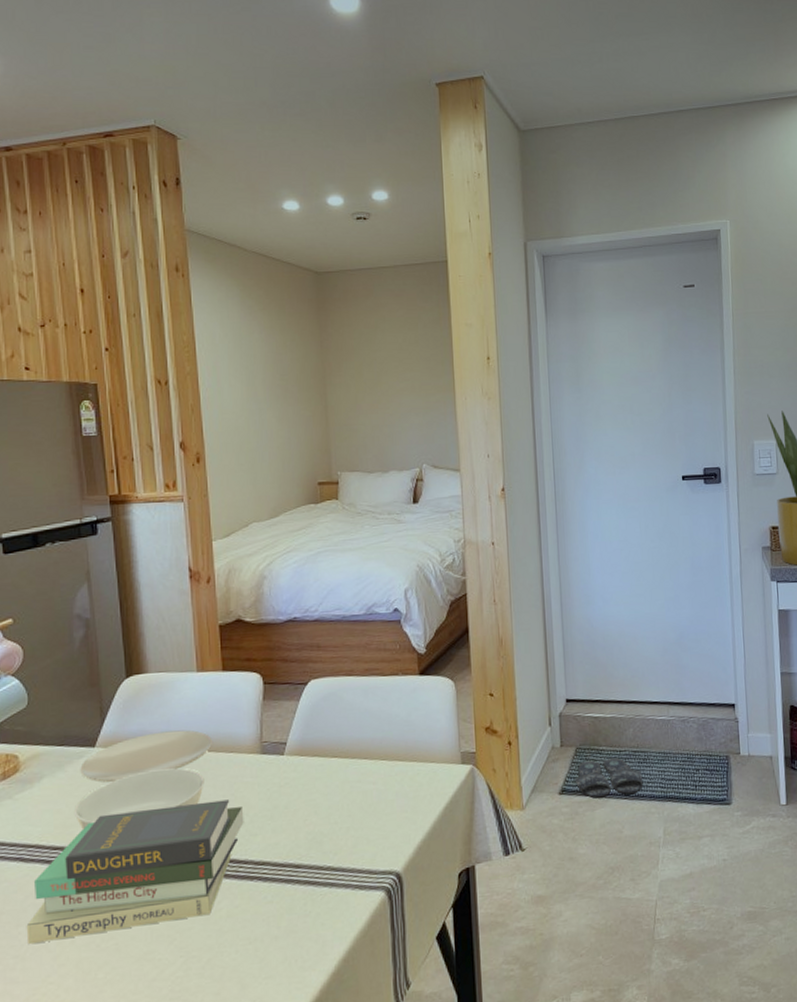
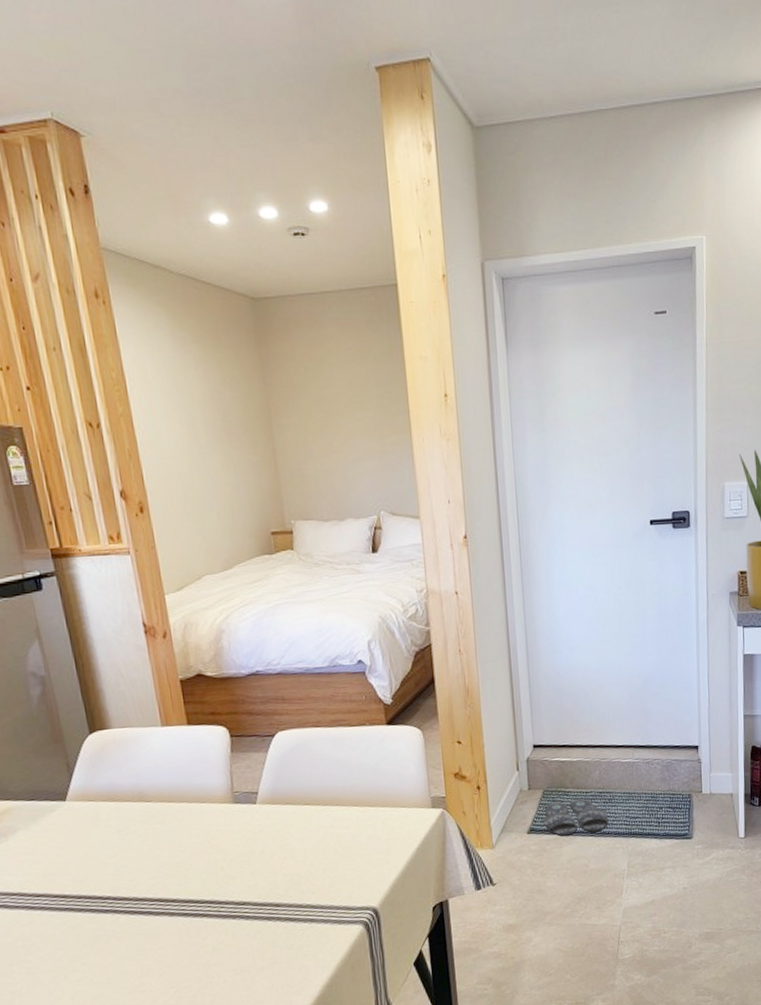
books: present [26,799,244,945] -> none [19,846,222,982]
bowl: present [73,768,204,830] -> none [51,818,180,878]
plate: present [80,730,212,783] -> none [53,782,184,834]

